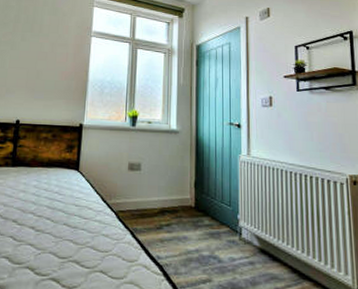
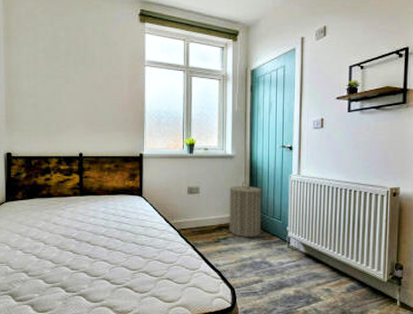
laundry hamper: none [173,160,209,226] -> present [229,182,262,238]

